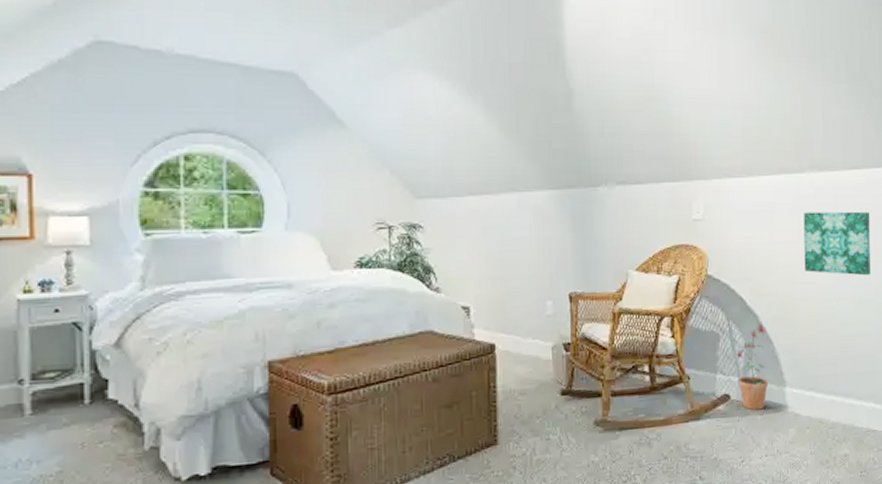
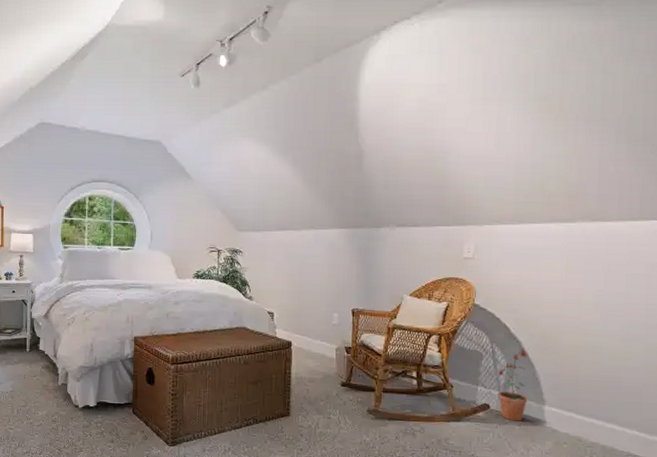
wall art: present [803,211,871,276] -> none [571,257,645,317]

